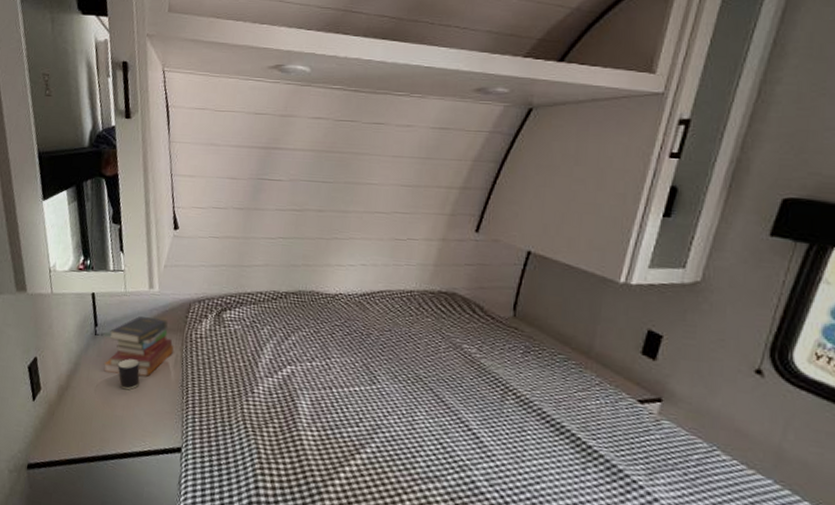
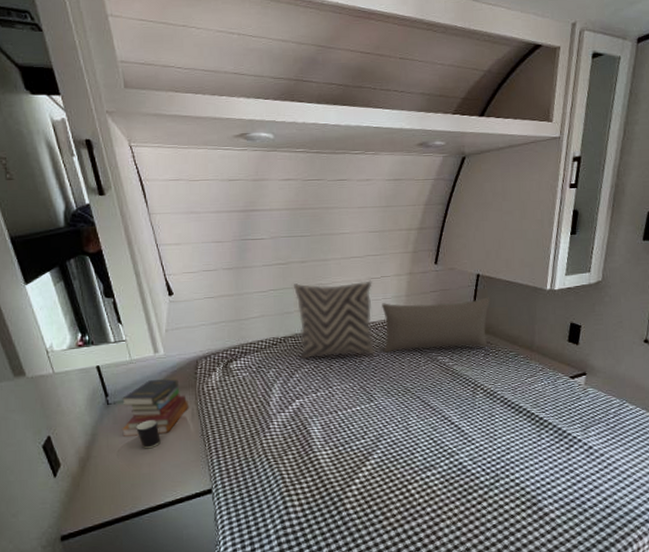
pillow: none [299,234,396,328] -> present [293,280,376,359]
pillow: none [398,270,541,343] -> present [382,297,491,353]

